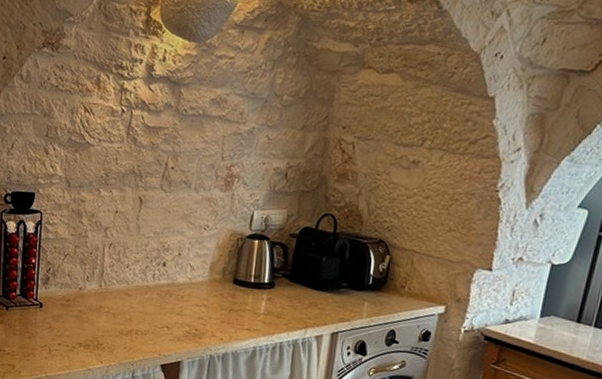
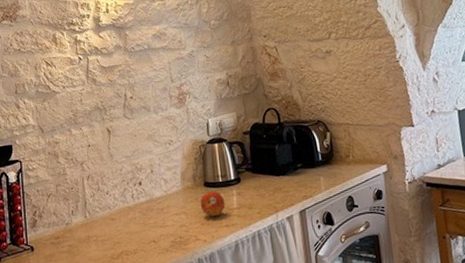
fruit: none [224,289,252,318] -> present [200,191,226,217]

